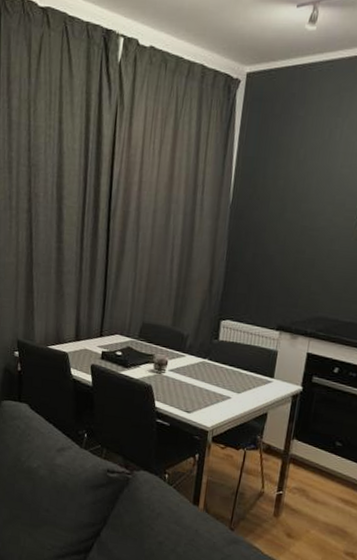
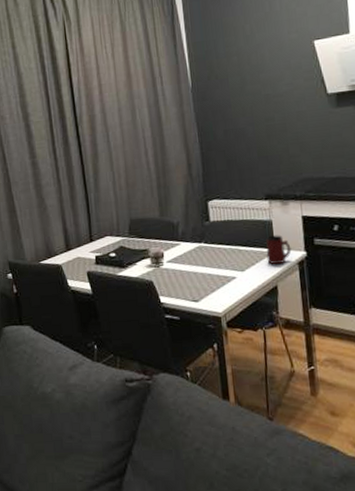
mug: none [263,365,290,394] -> present [266,235,292,265]

